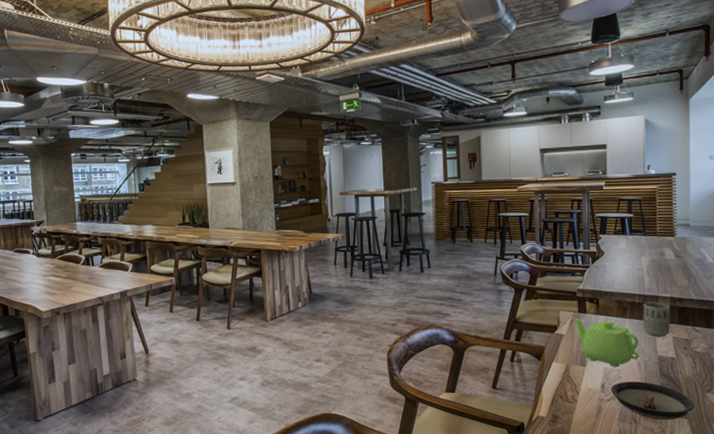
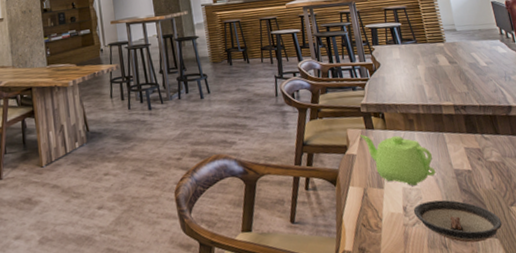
cup: present [643,302,671,337] -> none [428,111,461,149]

